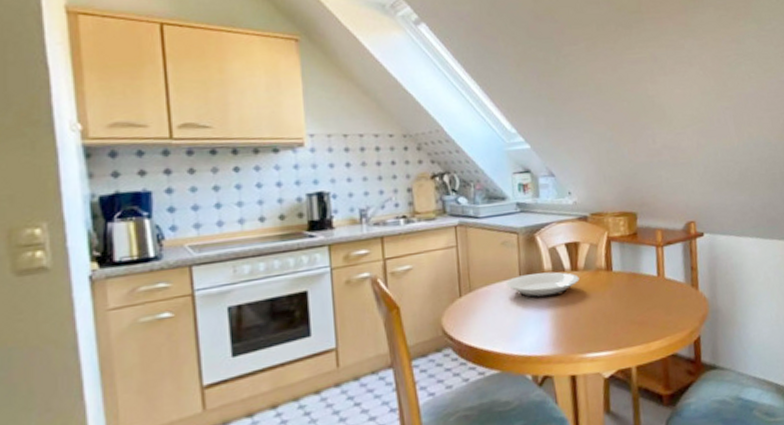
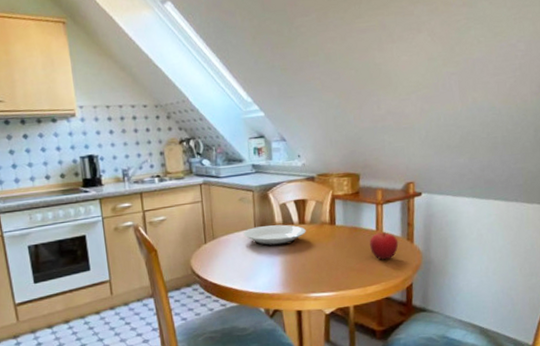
fruit: none [651,278,683,311] -> present [370,232,399,260]

